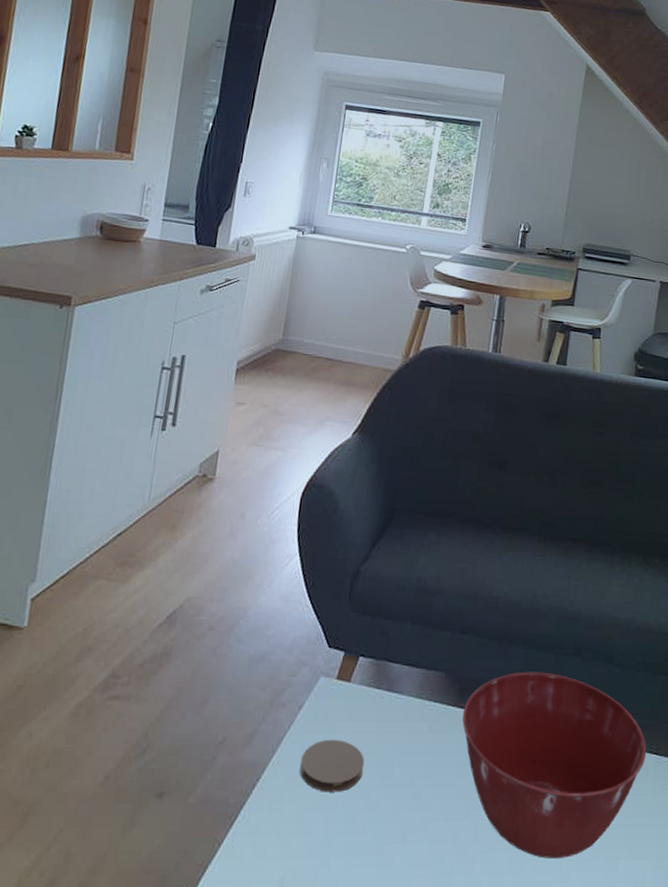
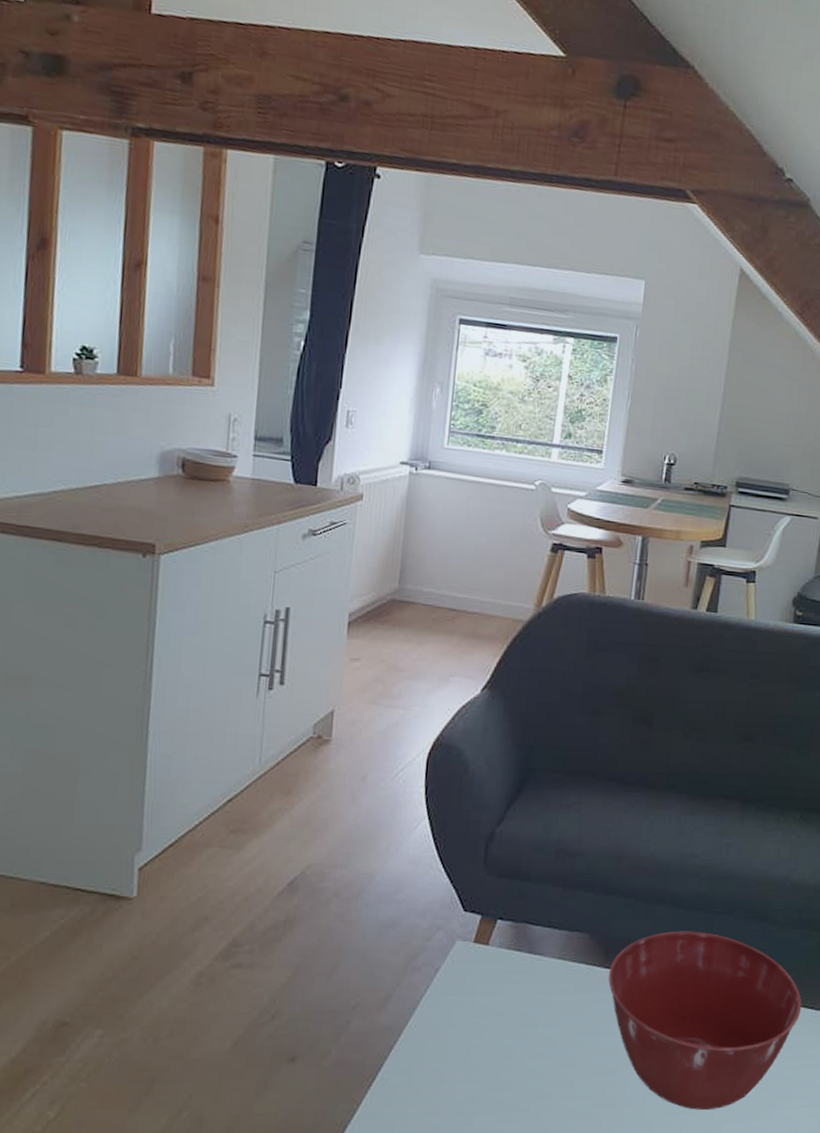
coaster: present [300,739,365,792] -> none [439,1001,507,1053]

